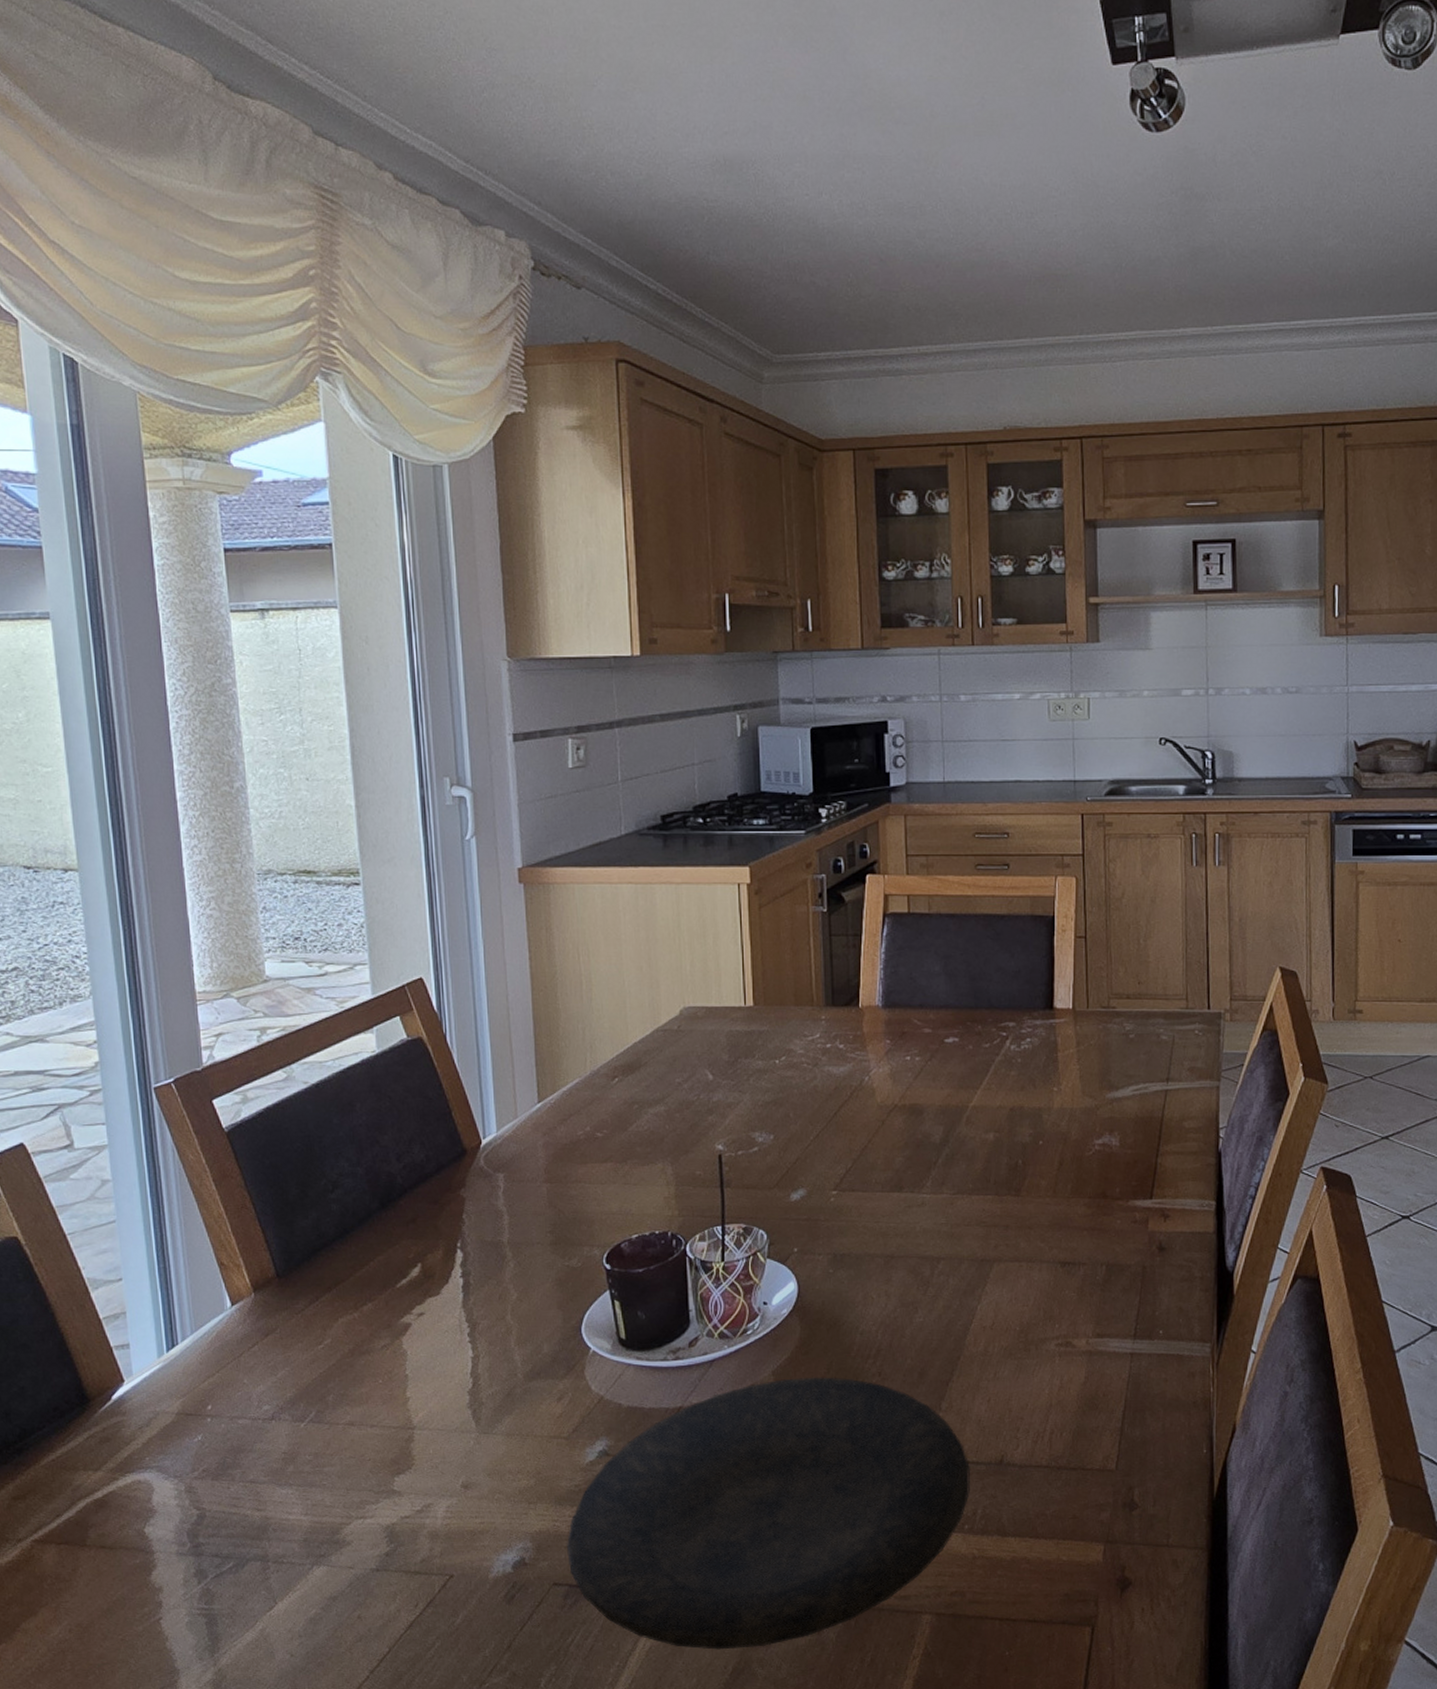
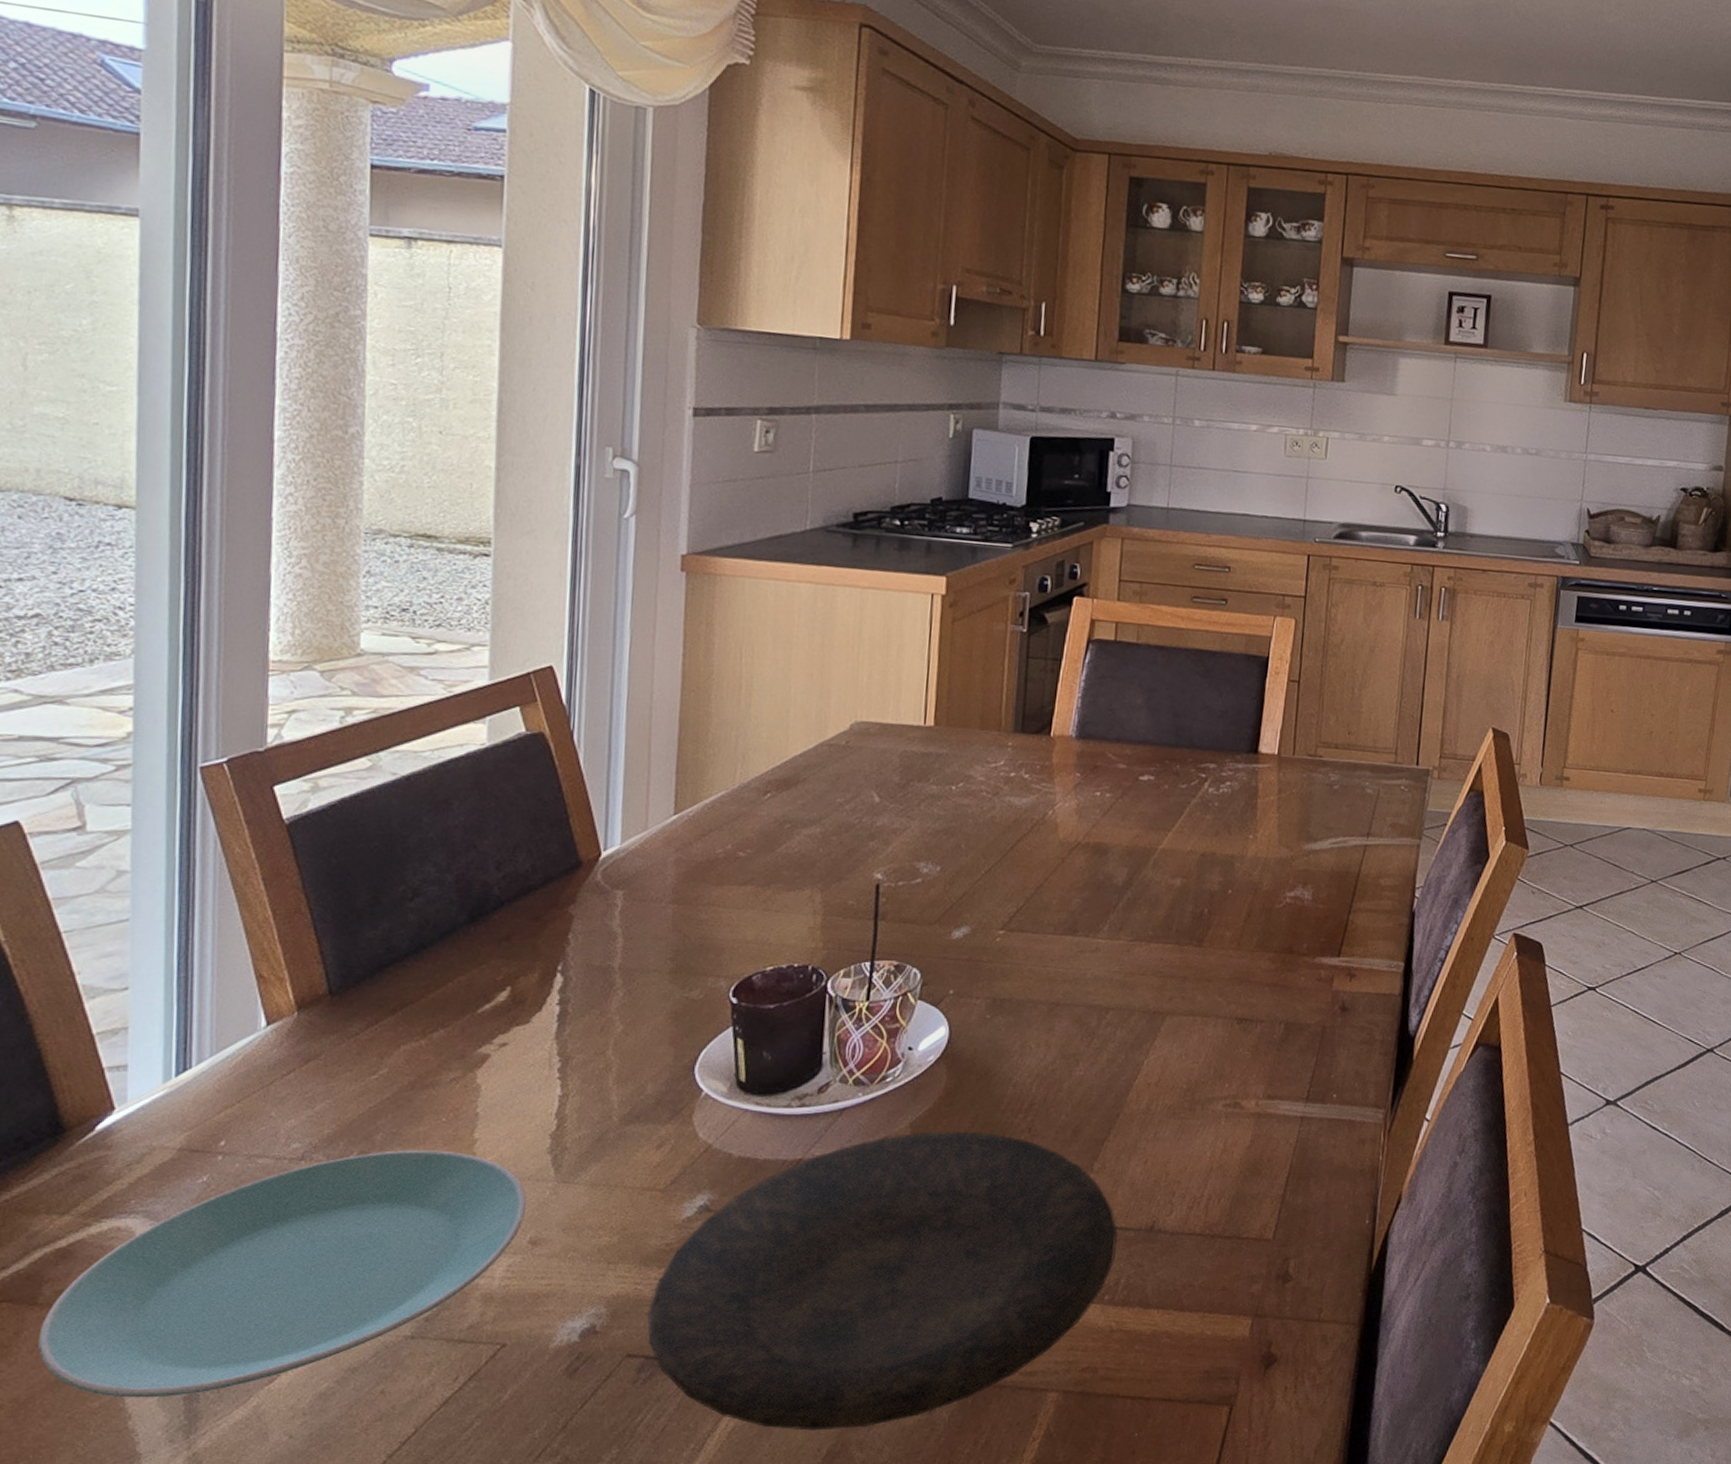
plate: none [90,1408,456,1623] -> present [38,1149,526,1398]

